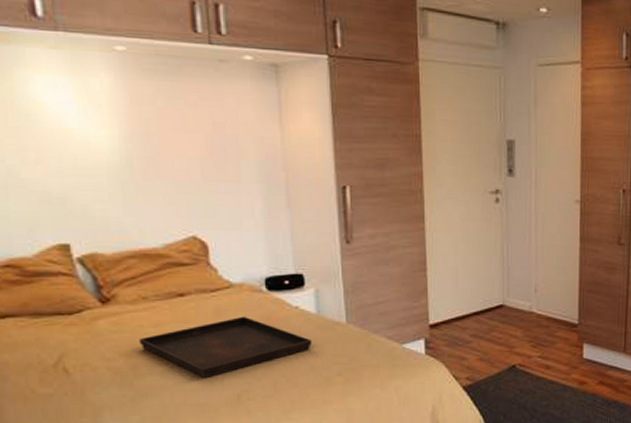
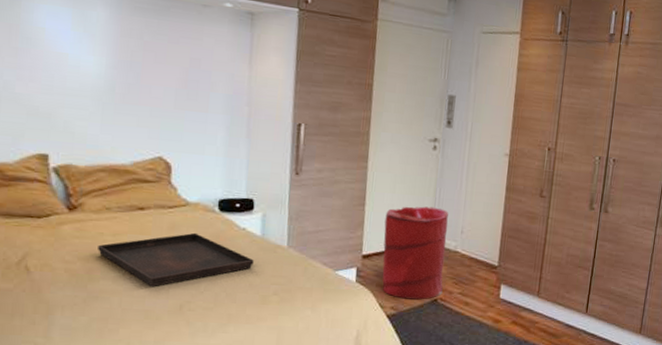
laundry hamper: none [450,266,520,368] -> present [382,206,448,300]

